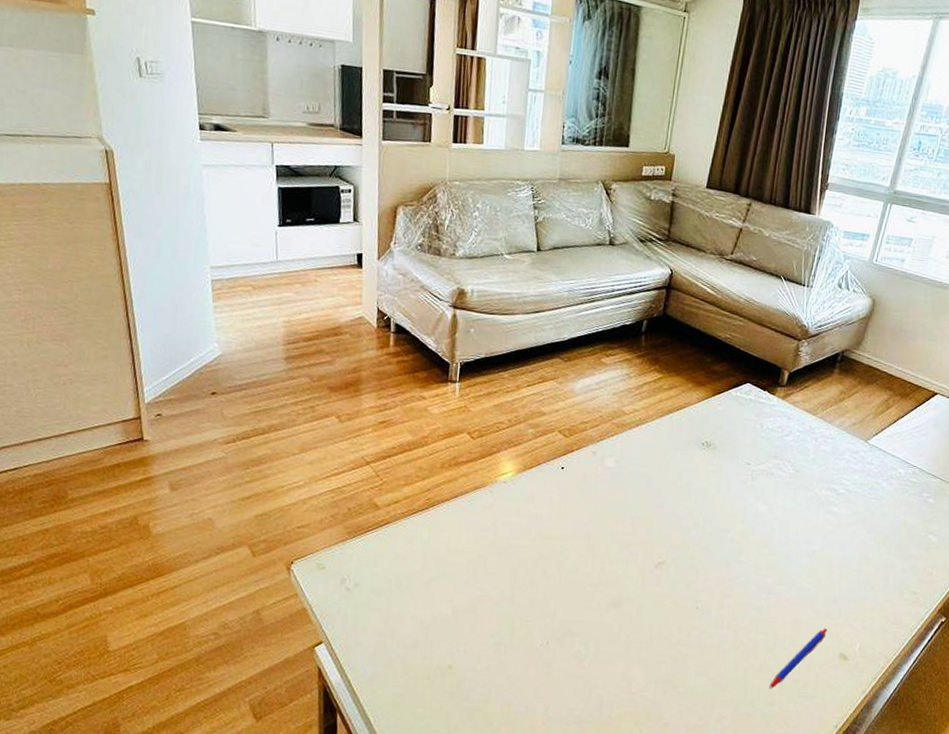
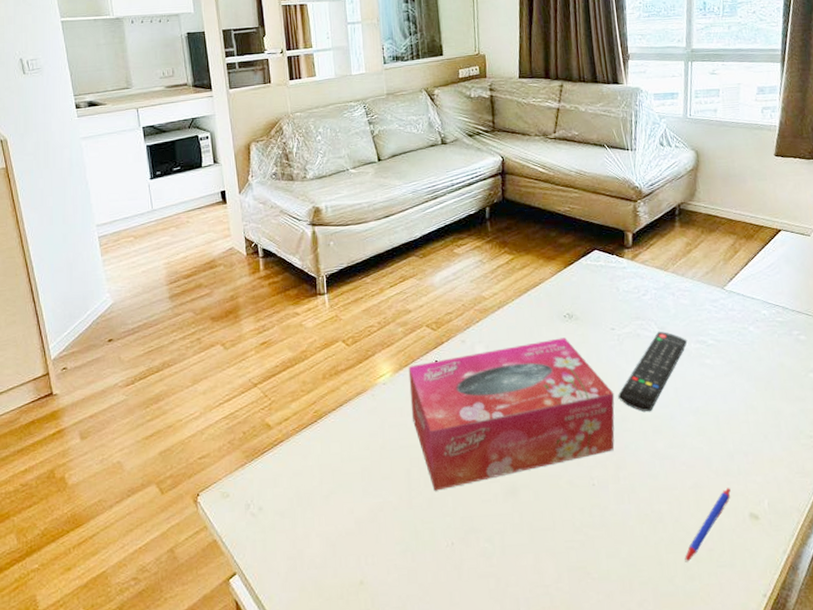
tissue box: none [527,464,736,593] -> present [408,337,615,491]
remote control: none [739,473,820,549] -> present [618,331,688,412]

